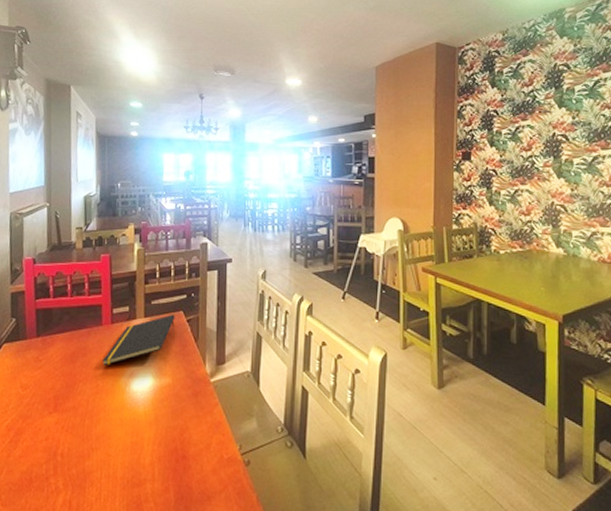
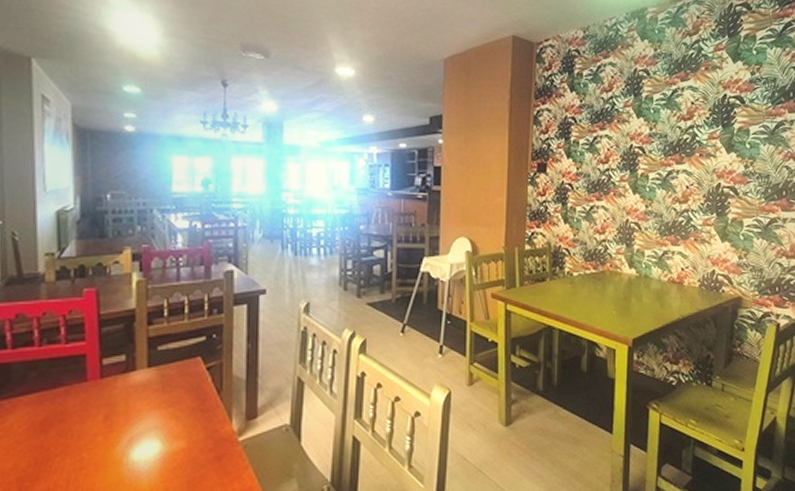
notepad: present [102,314,175,367] -> none [88,361,191,434]

